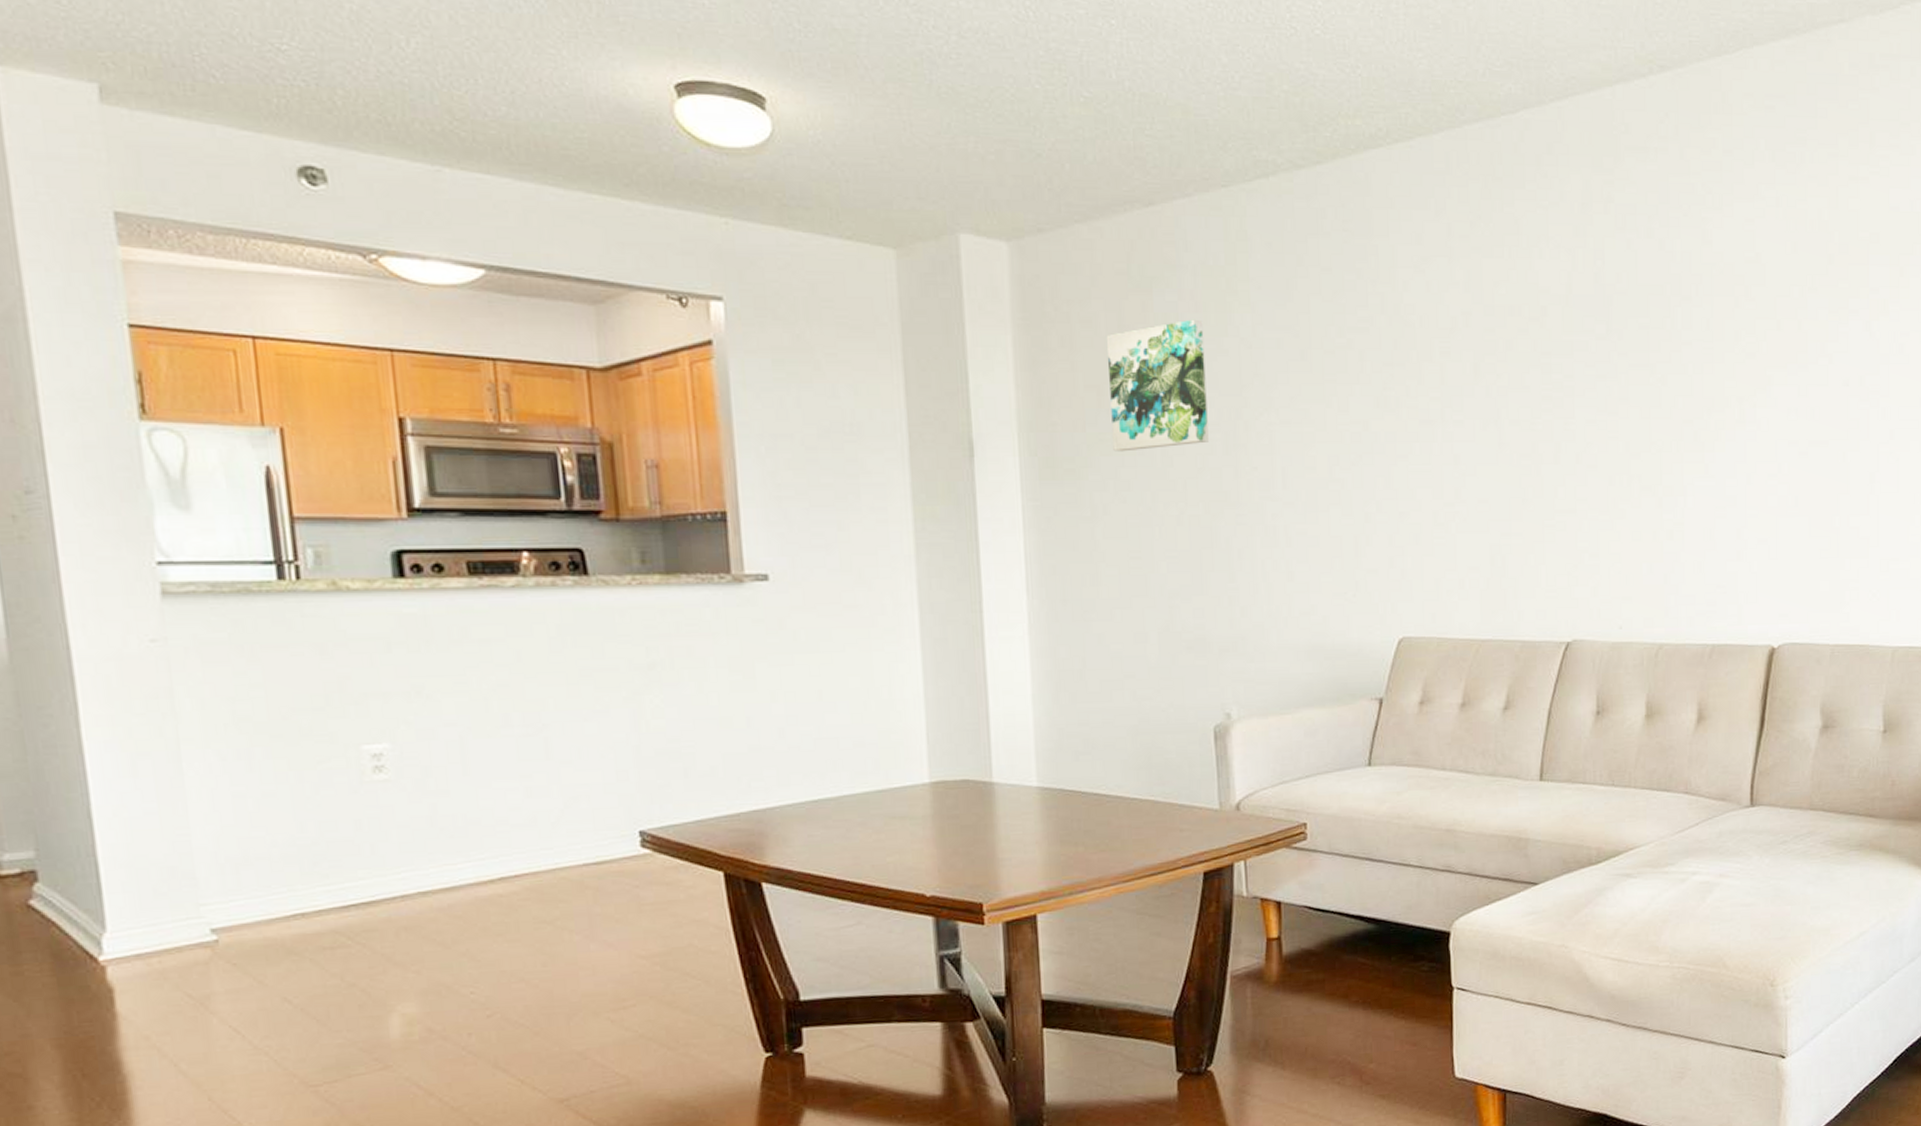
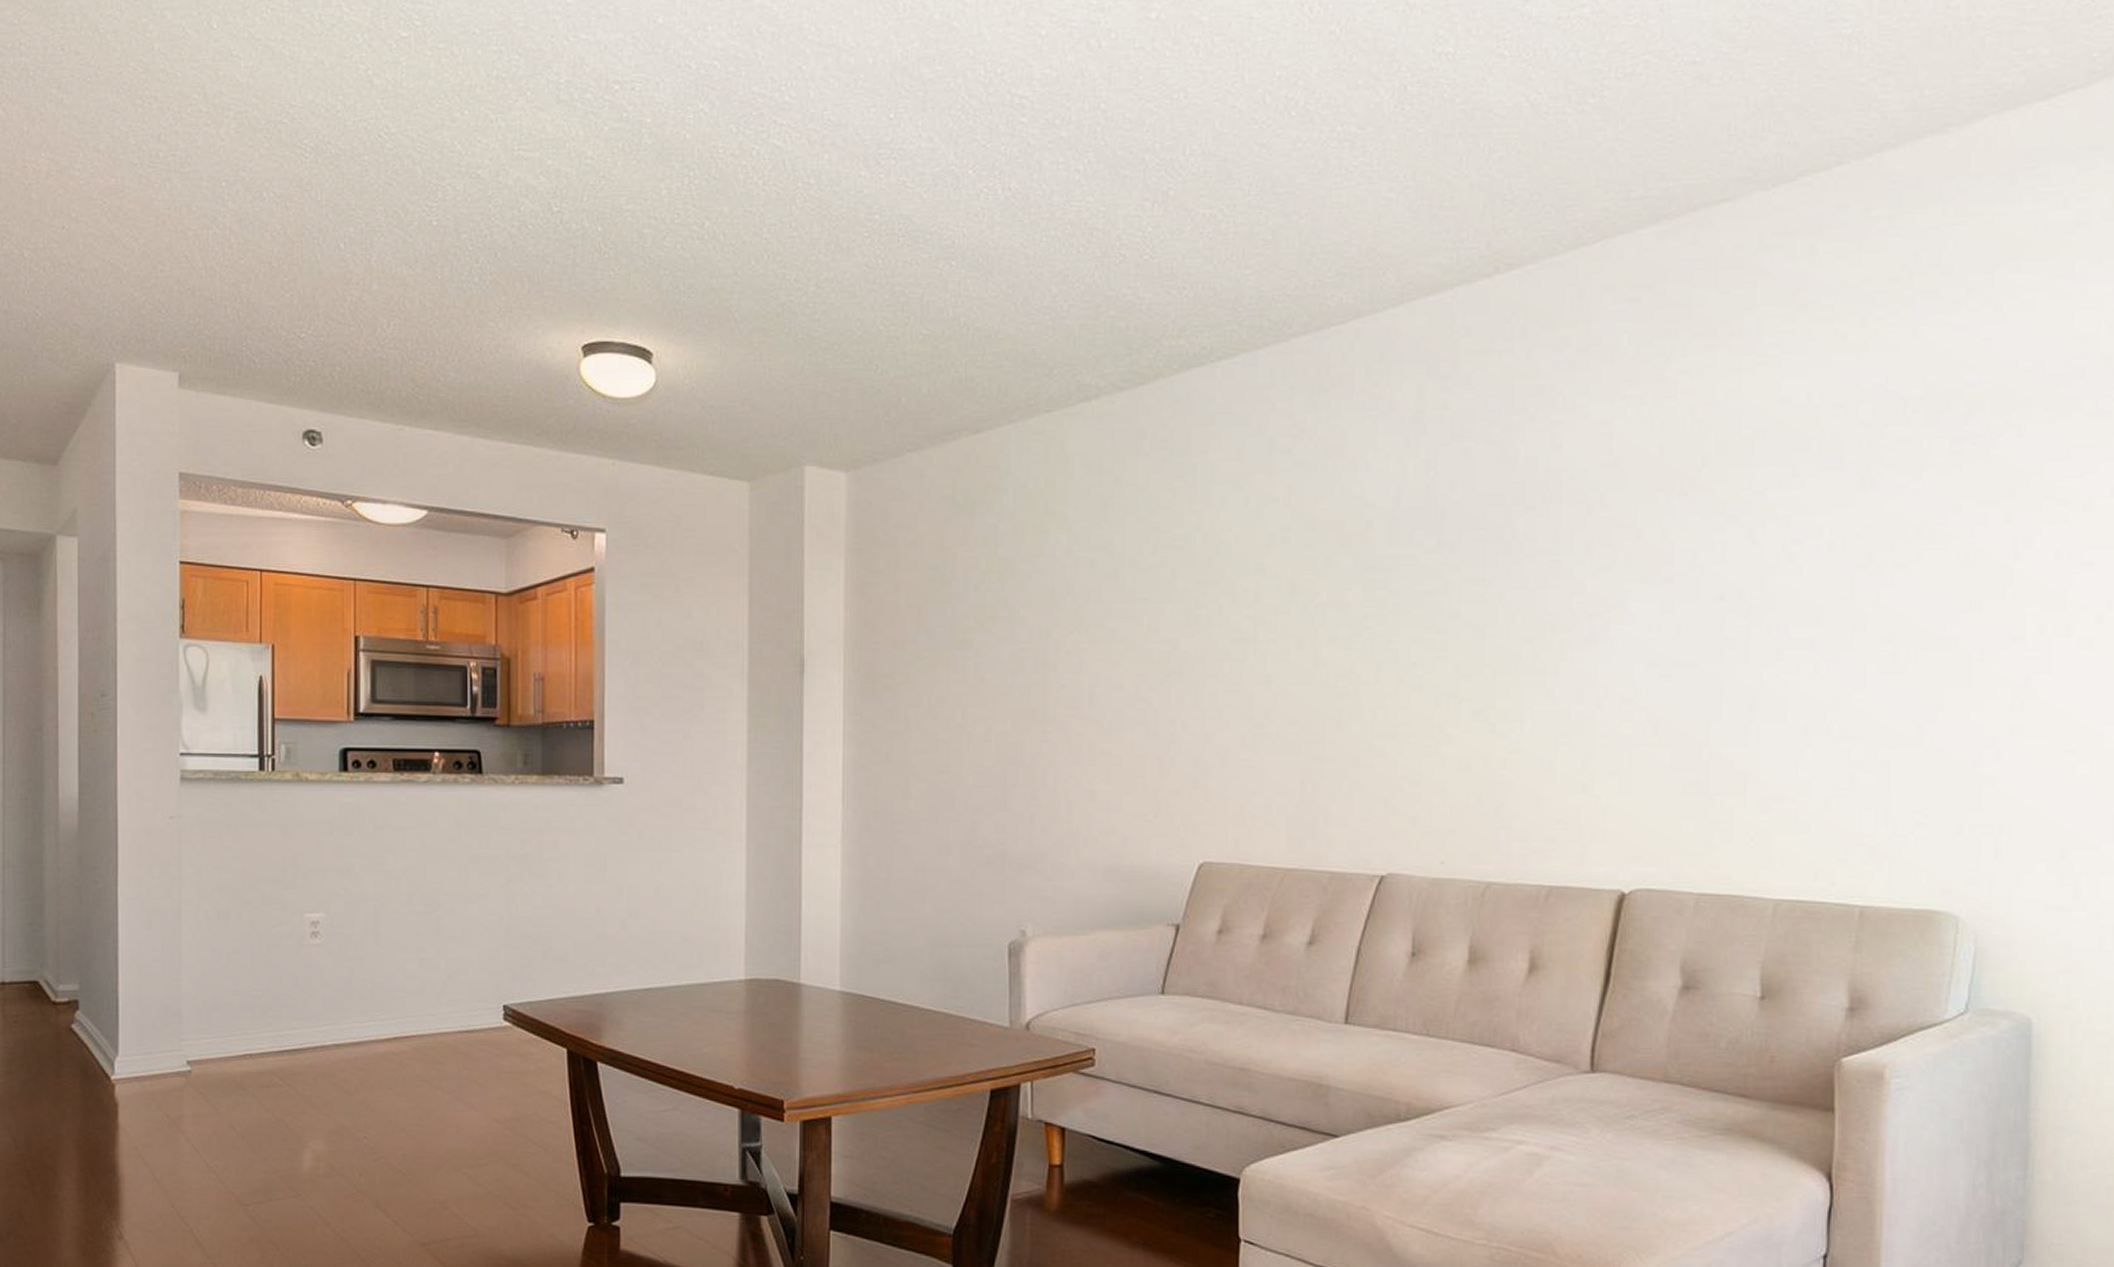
wall art: present [1106,319,1209,452] -> none [929,540,1020,669]

